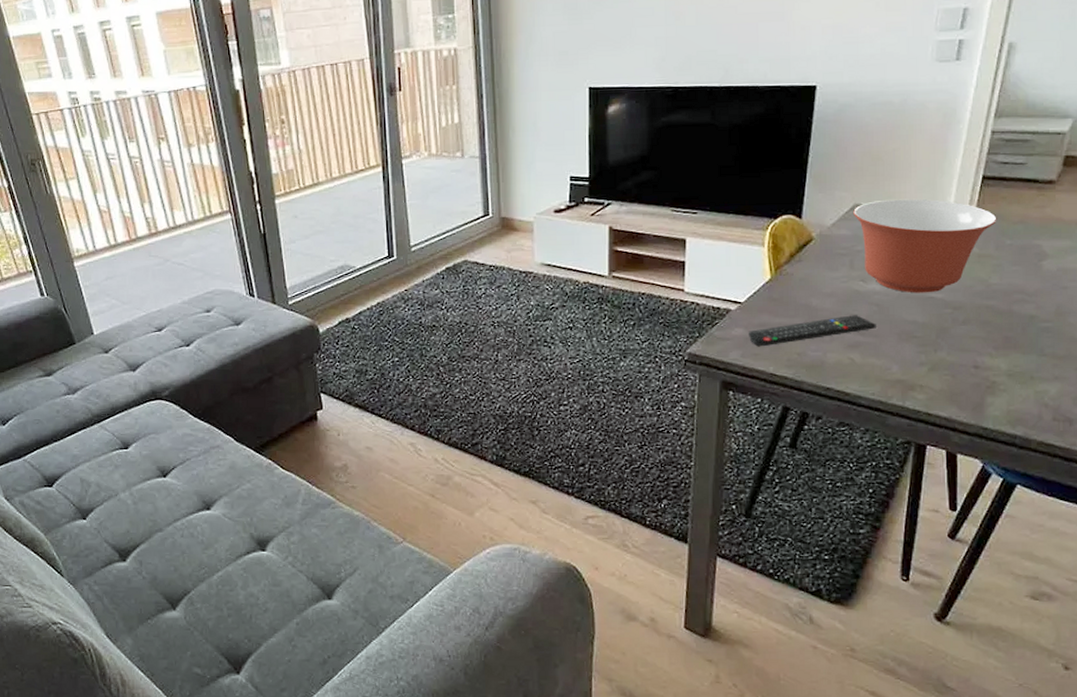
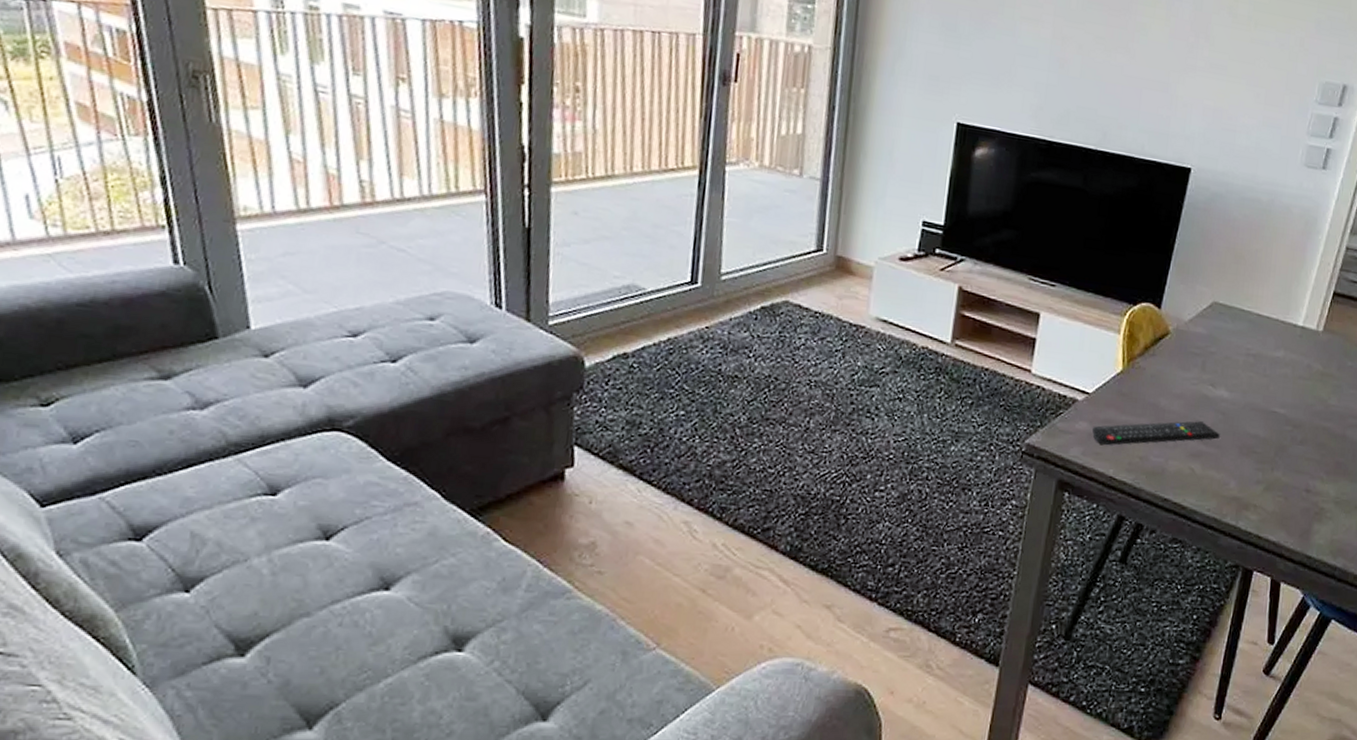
mixing bowl: present [853,198,997,293] -> none [1211,301,1342,407]

